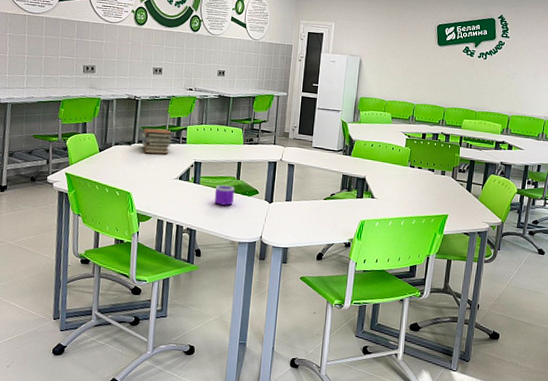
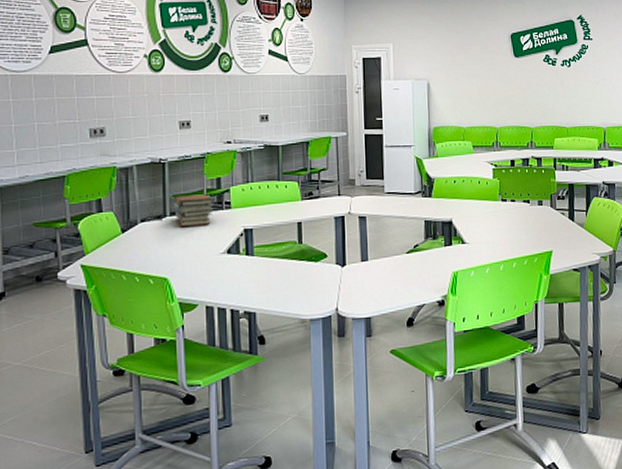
mug: present [214,184,235,206] -> none [273,252,298,278]

